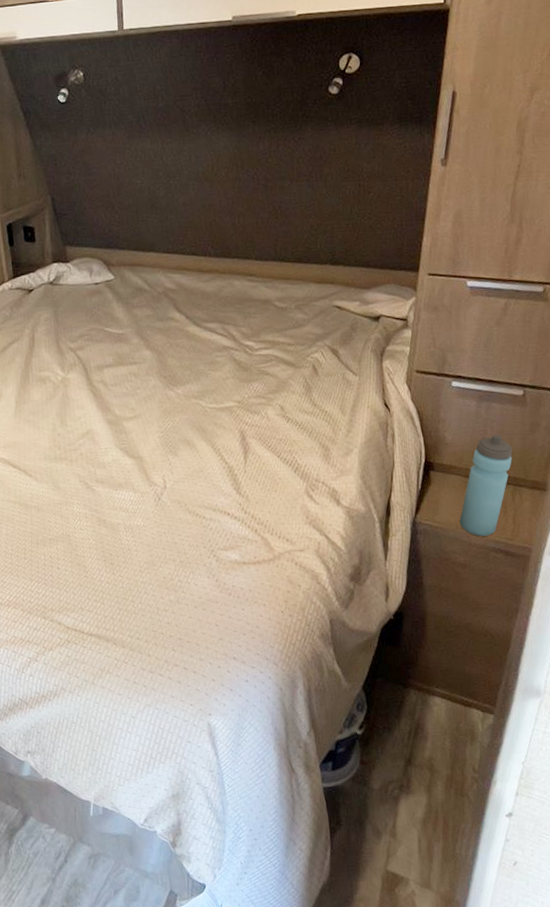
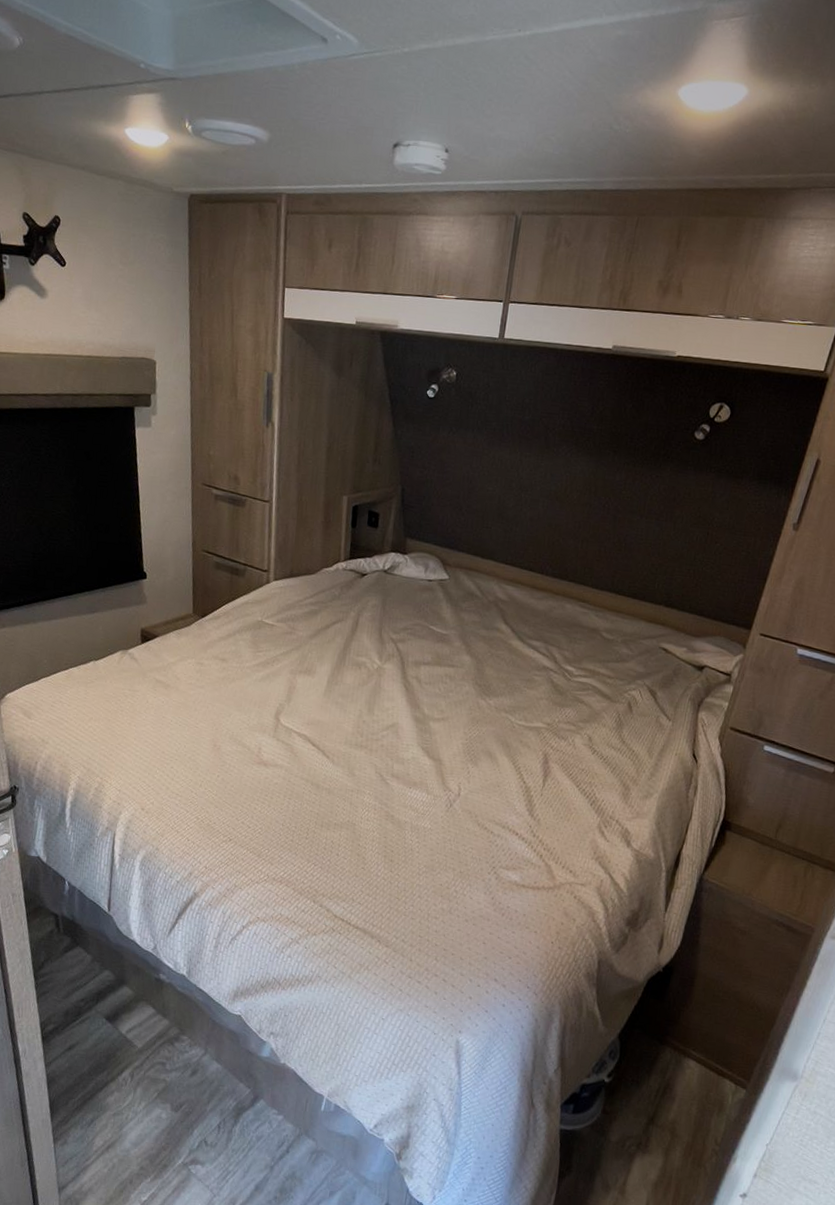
water bottle: present [459,434,513,537] -> none [746,806,814,907]

